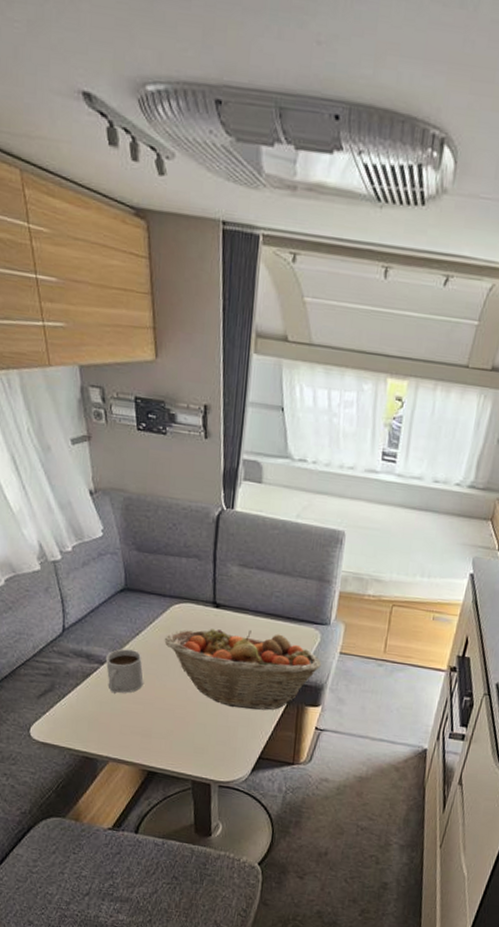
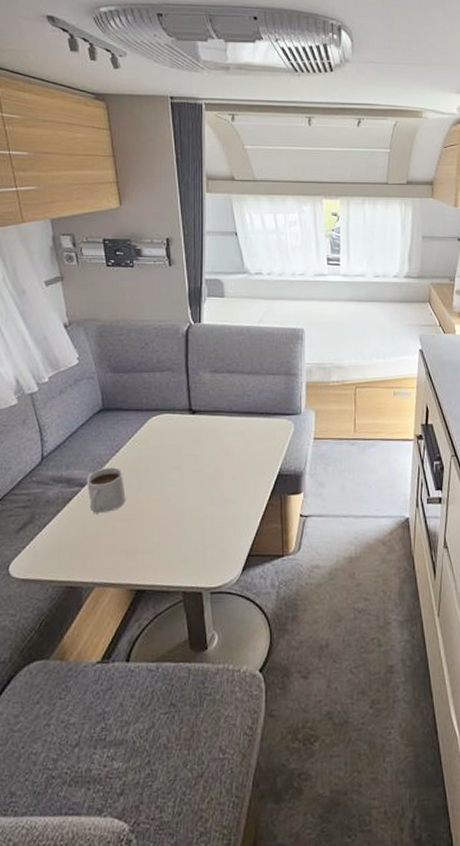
fruit basket: present [164,628,322,710] -> none [144,430,299,509]

